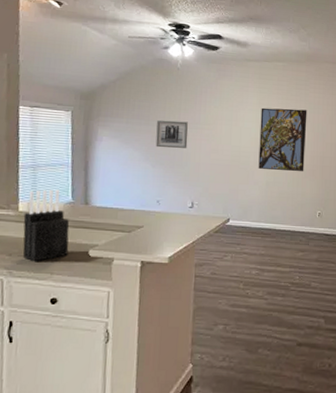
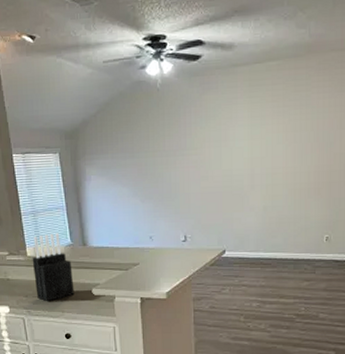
wall art: present [155,120,188,148] -> none [141,149,175,181]
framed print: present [258,107,307,172] -> none [253,116,310,193]

